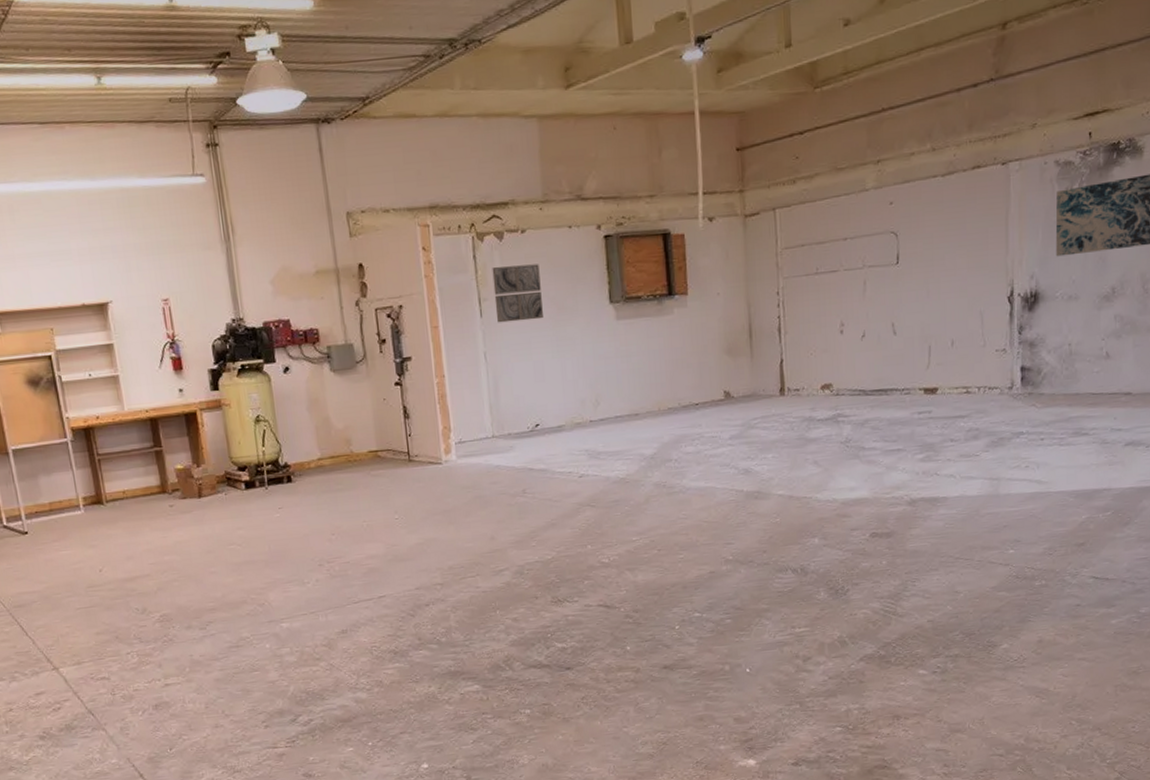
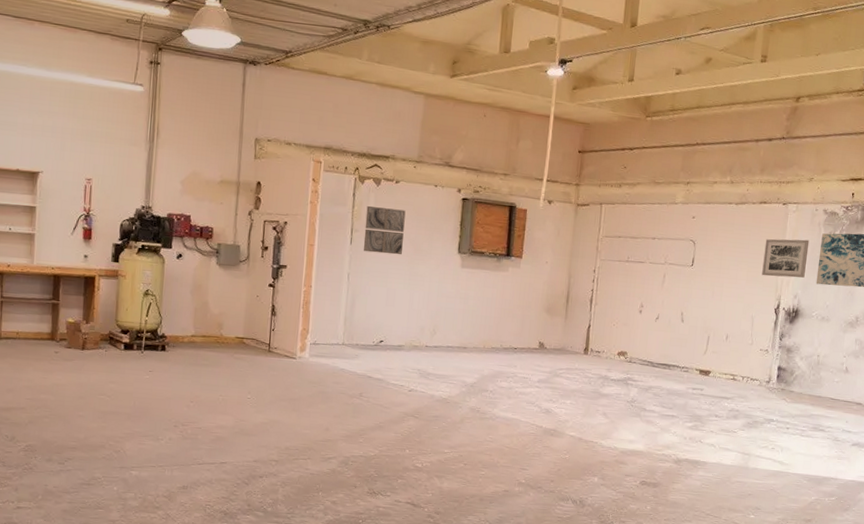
wall art: none [985,203,1042,259] -> present [762,239,810,278]

